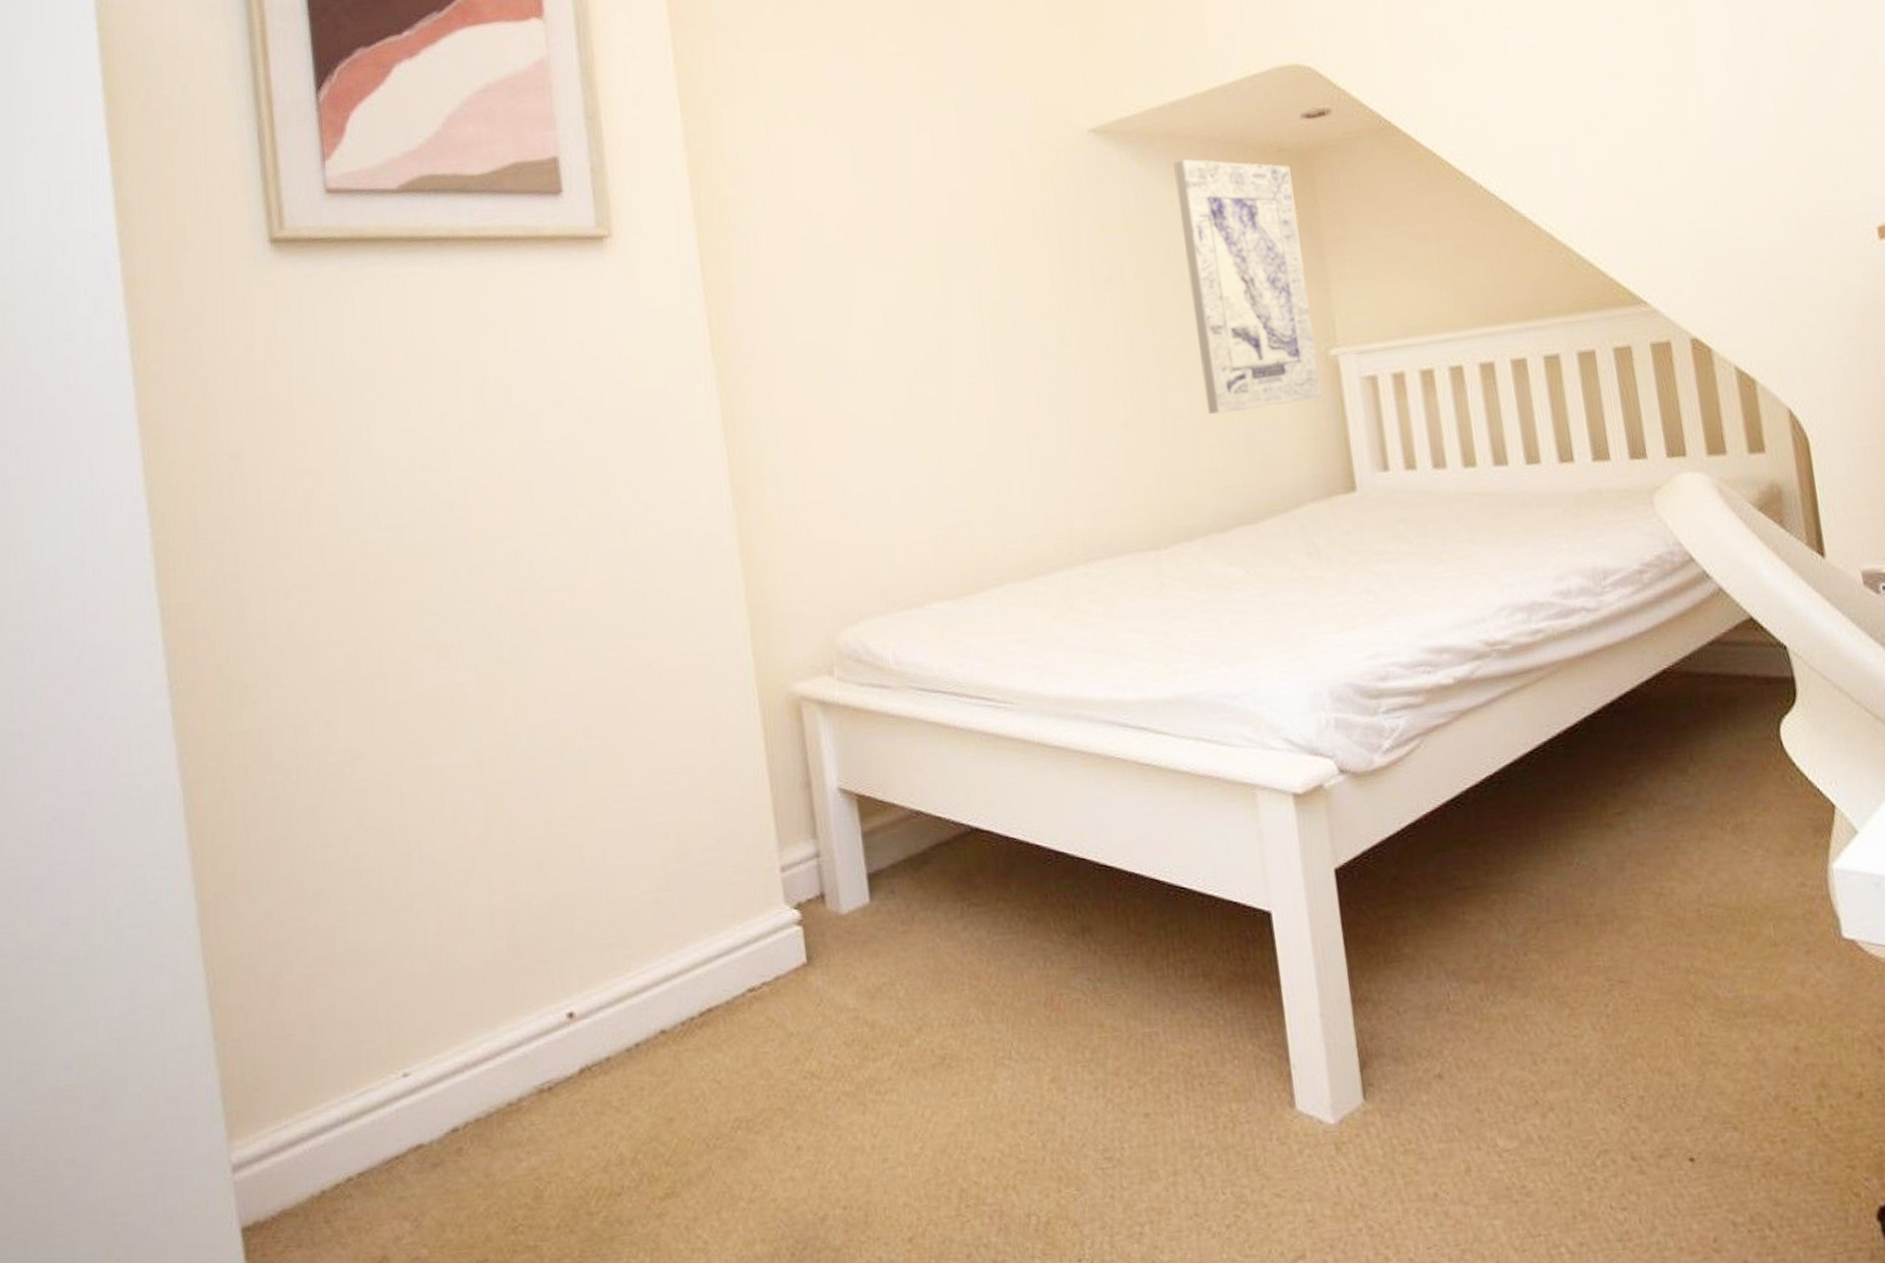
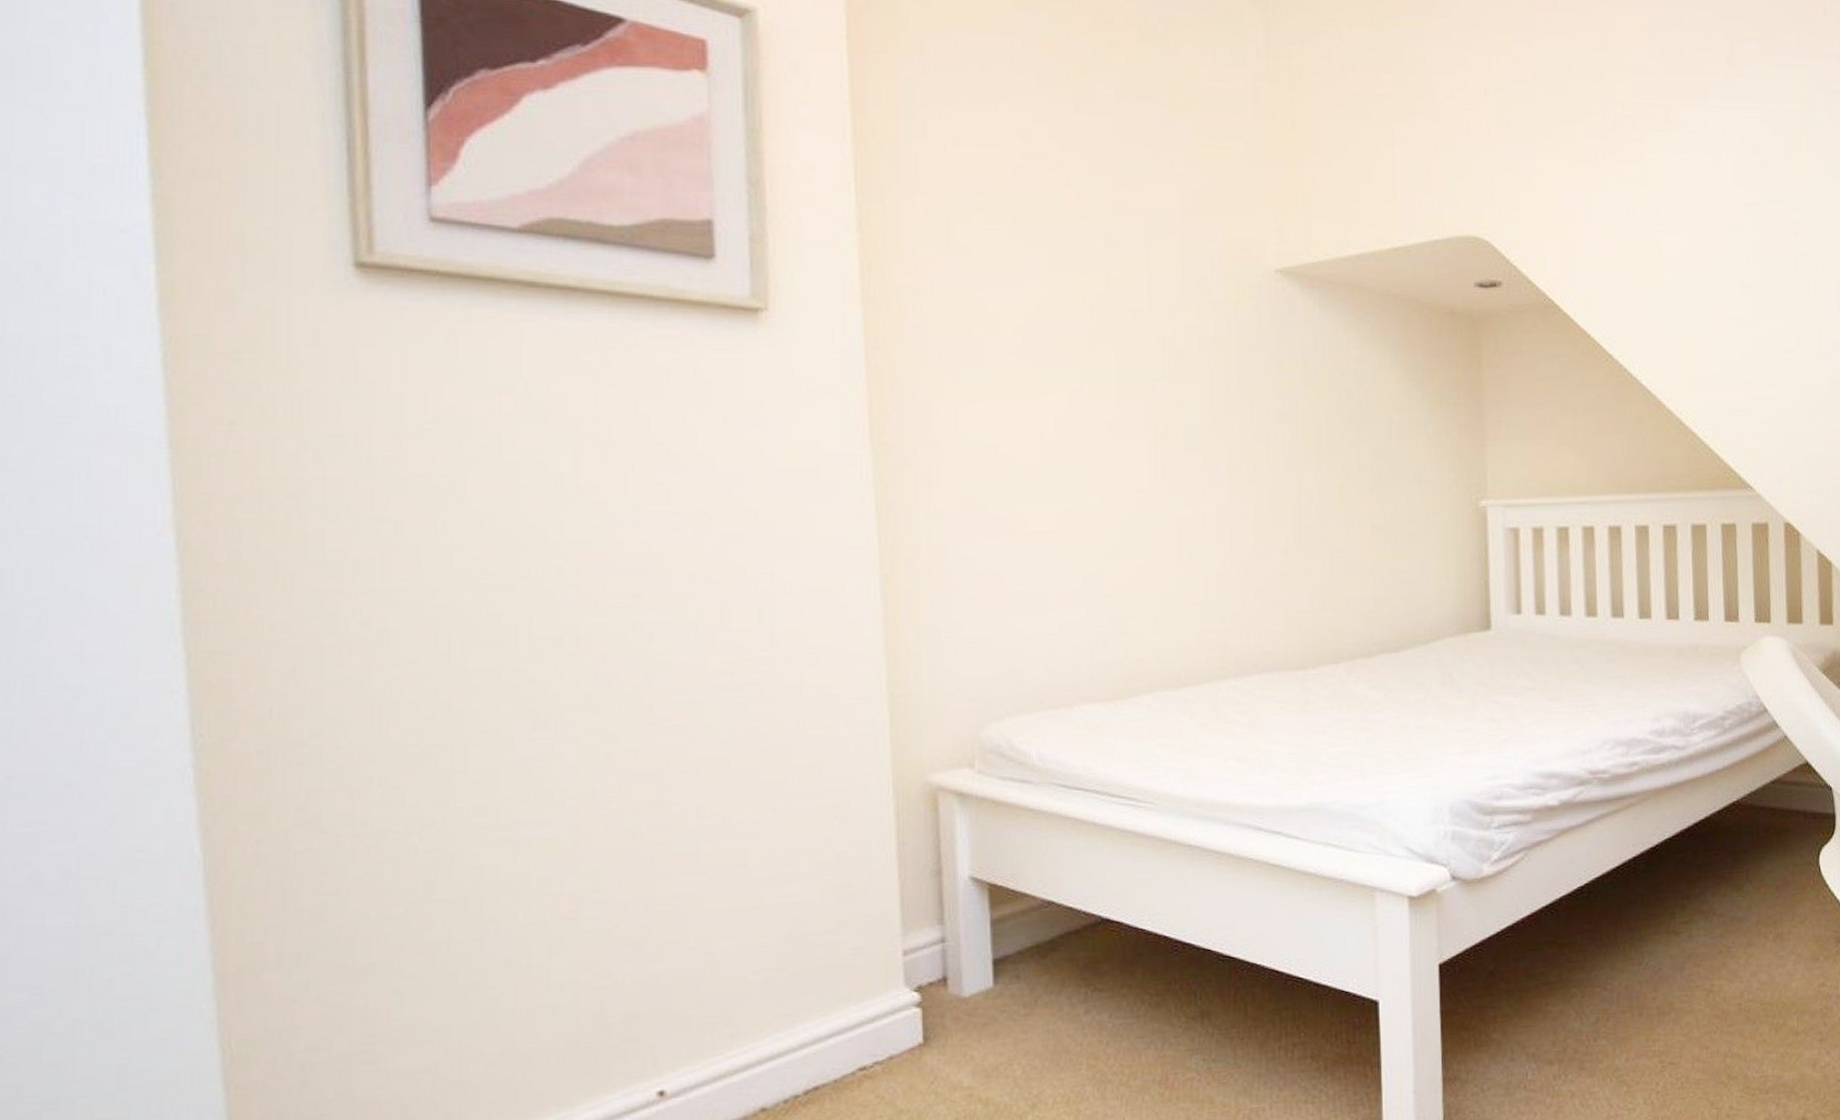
wall art: present [1173,159,1322,415] -> none [1353,310,1469,550]

